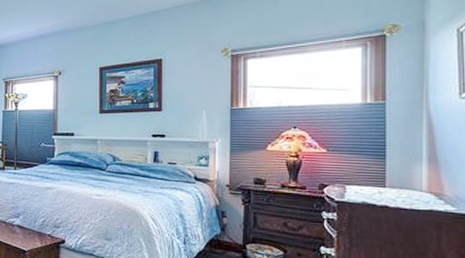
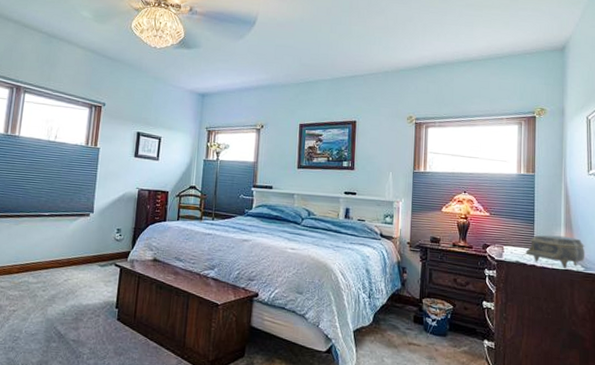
jewelry box: none [375,171,457,210] -> present [526,235,585,269]

